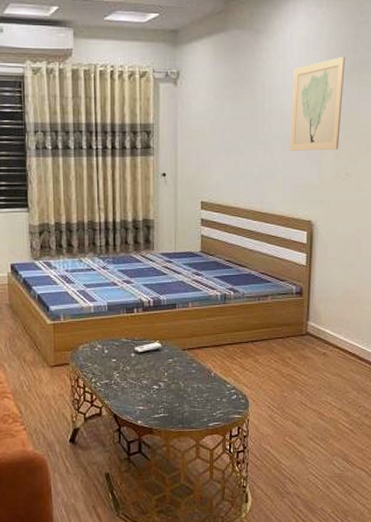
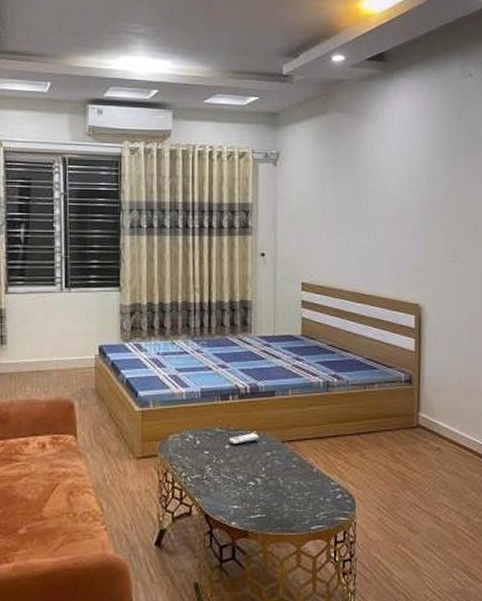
wall art: present [290,56,346,152] -> none [394,138,450,233]

